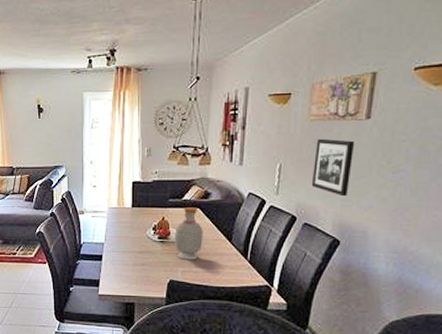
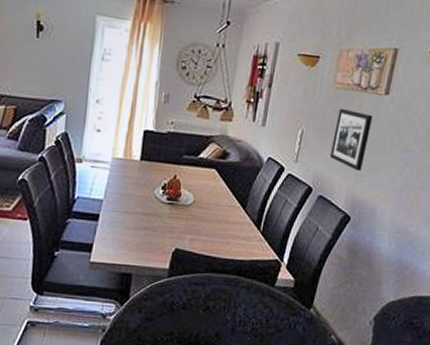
bottle: present [174,207,203,260] -> none [184,166,218,227]

